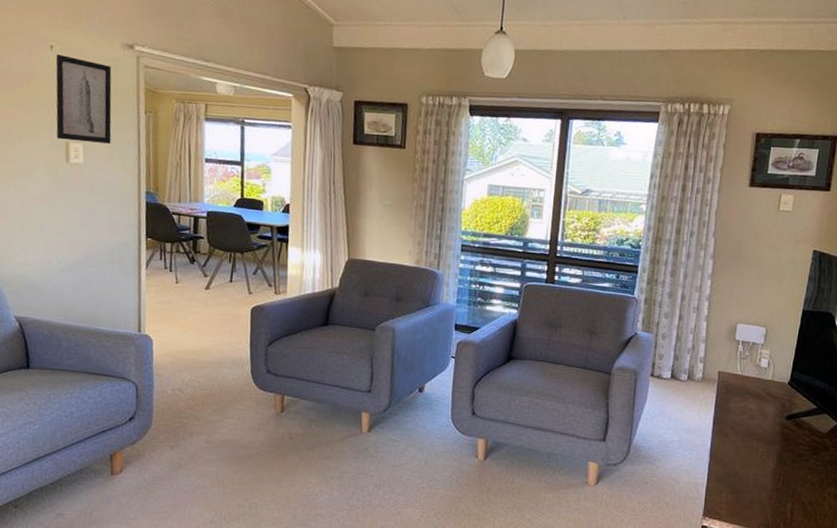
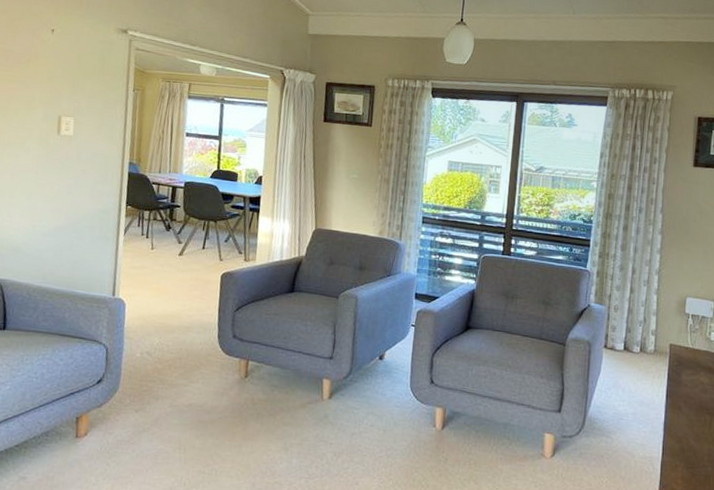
wall art: present [56,54,112,144] -> none [50,36,106,118]

